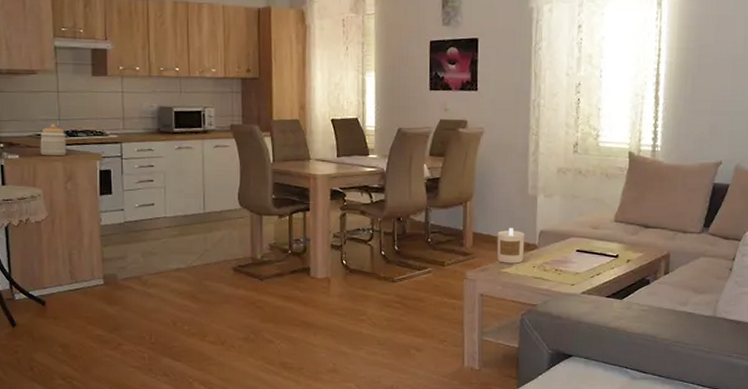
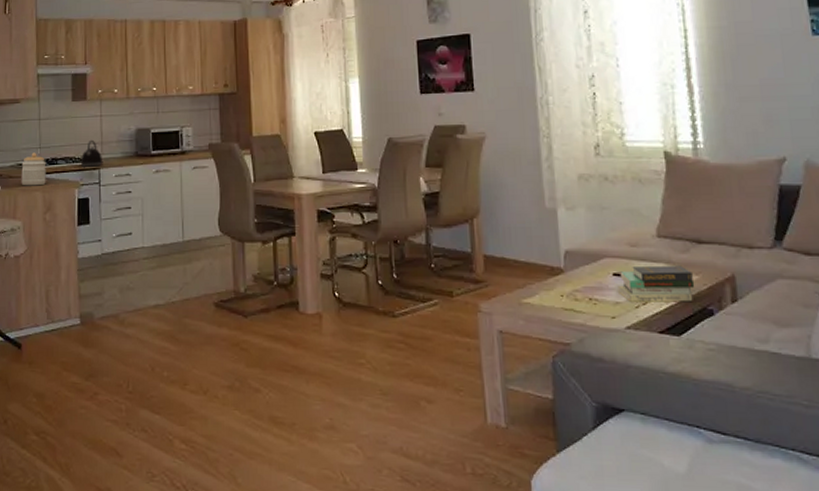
kettle: none [103,114,125,141] -> present [81,139,103,167]
candle: present [496,227,525,264] -> none [512,247,549,292]
books: none [579,244,639,274] -> present [618,265,695,304]

